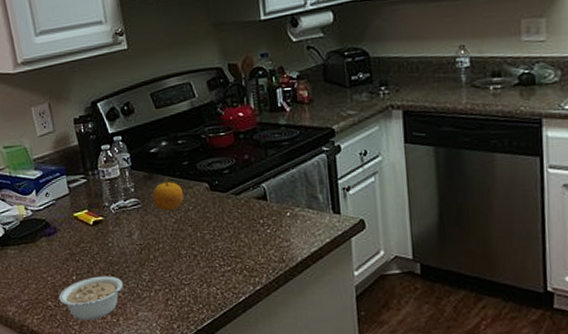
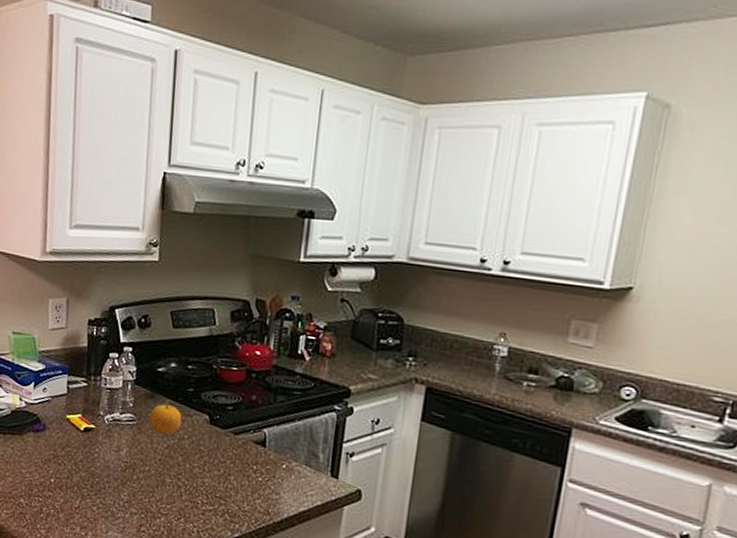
legume: present [58,276,129,321] -> none [32,484,105,528]

